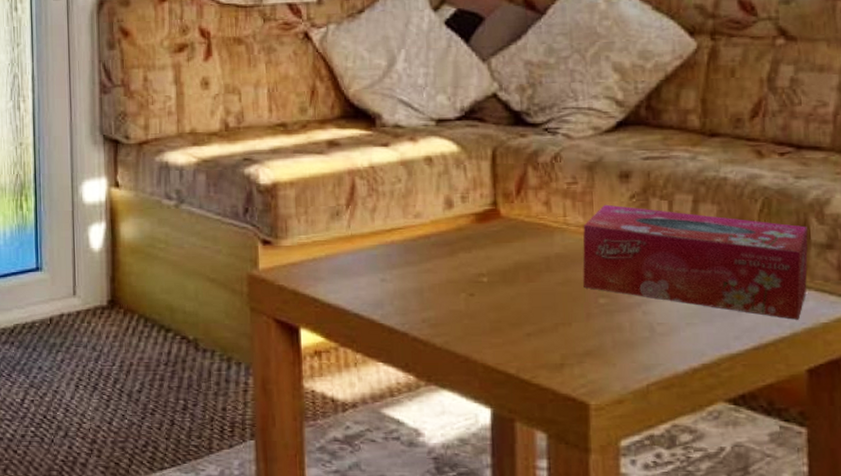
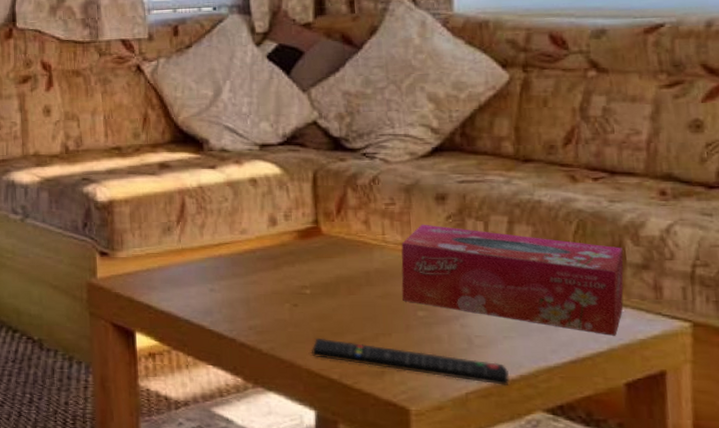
remote control: none [487,329,692,375] -> present [311,337,510,385]

